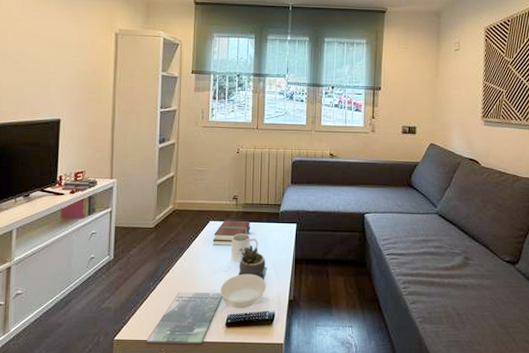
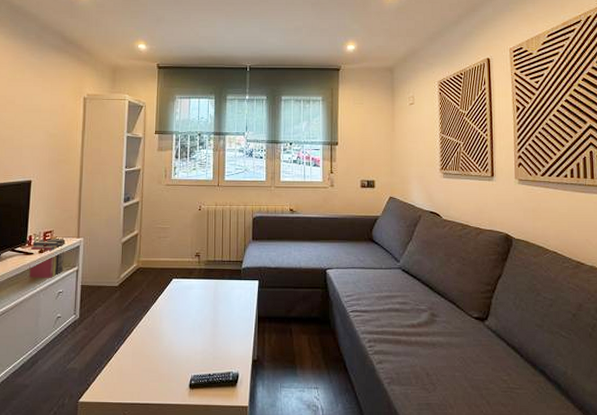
magazine: present [145,292,222,345] -> none [109,351,186,407]
books: present [212,220,251,247] -> none [175,278,213,305]
bowl: present [220,273,266,310] -> none [184,332,230,370]
mug: present [230,234,258,263] -> none [193,291,221,322]
succulent plant: present [237,245,267,280] -> none [201,303,230,339]

